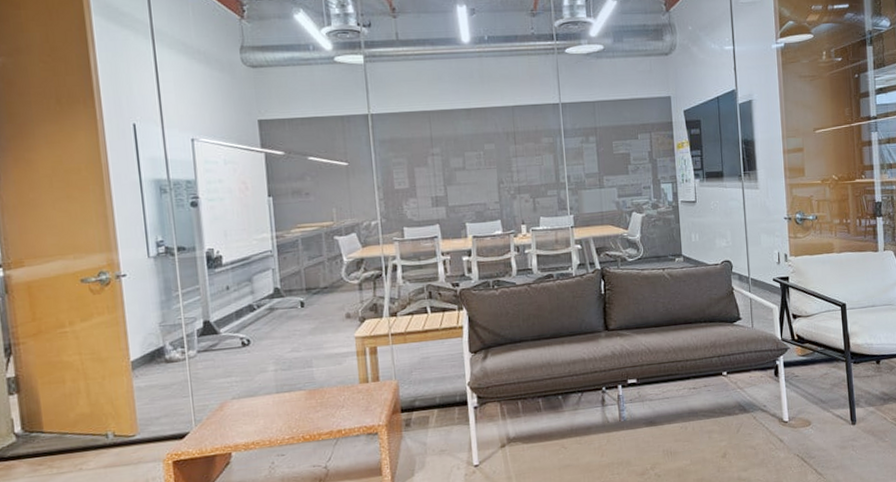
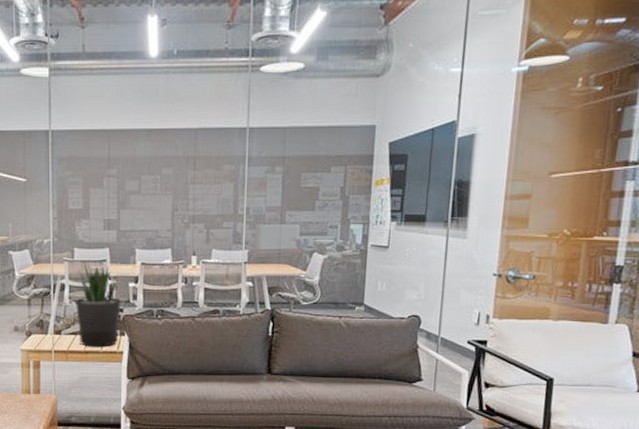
planter: none [408,238,457,326] -> present [76,260,121,347]

